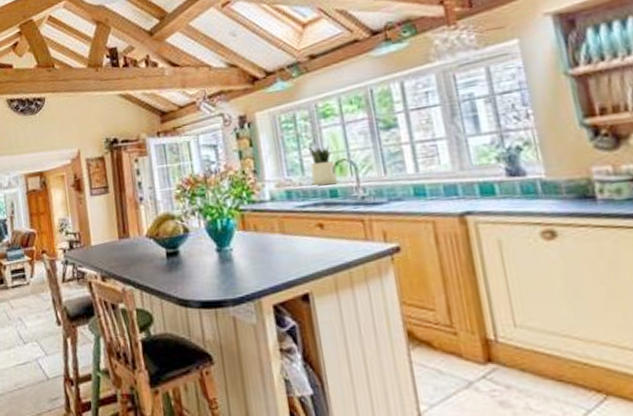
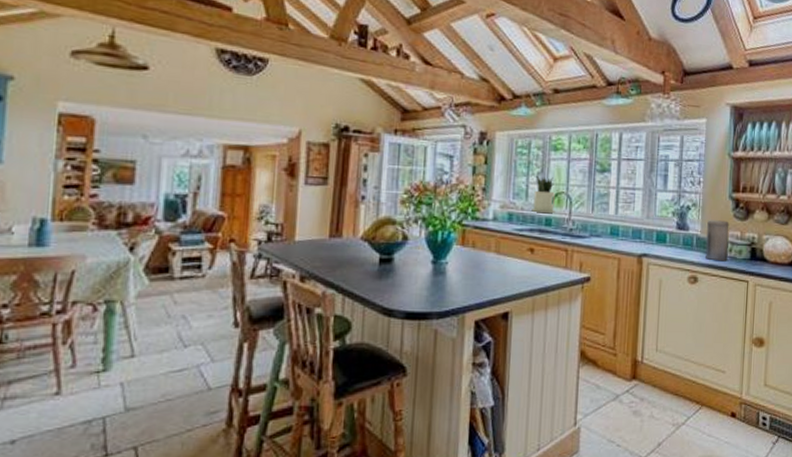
canister: none [553,155,600,208] -> present [705,220,730,262]

